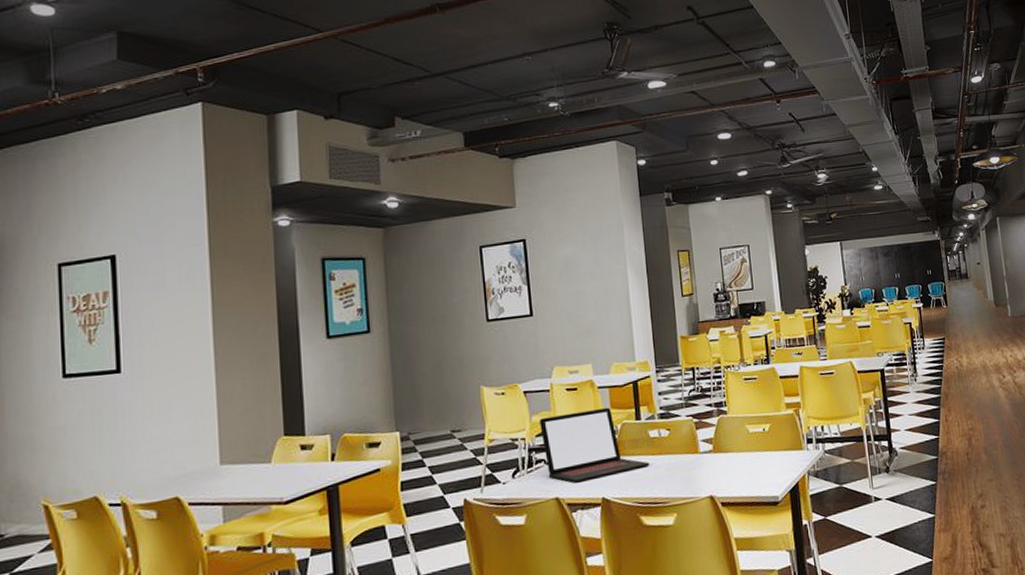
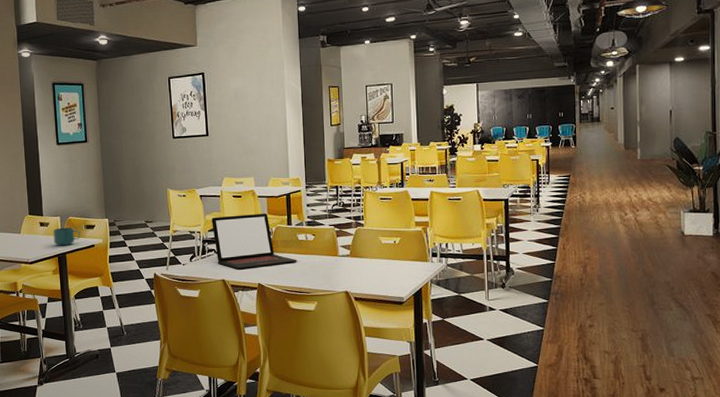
cup: none [319,447,360,475] -> present [53,227,80,246]

